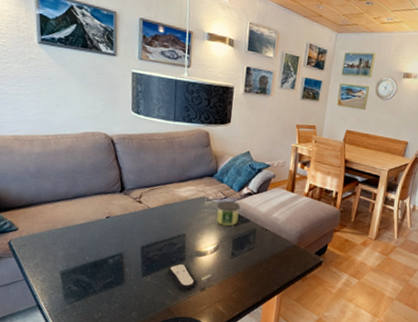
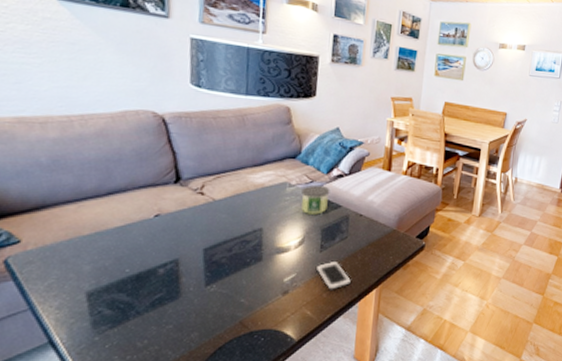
remote control: present [167,263,196,291] -> none [239,264,277,297]
cell phone: none [227,267,256,292] -> present [315,260,351,290]

